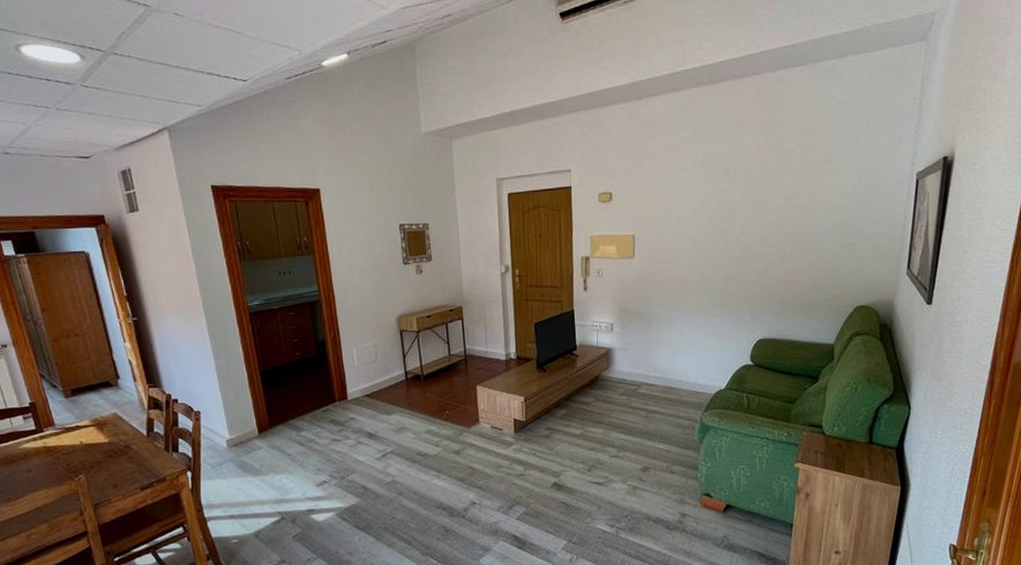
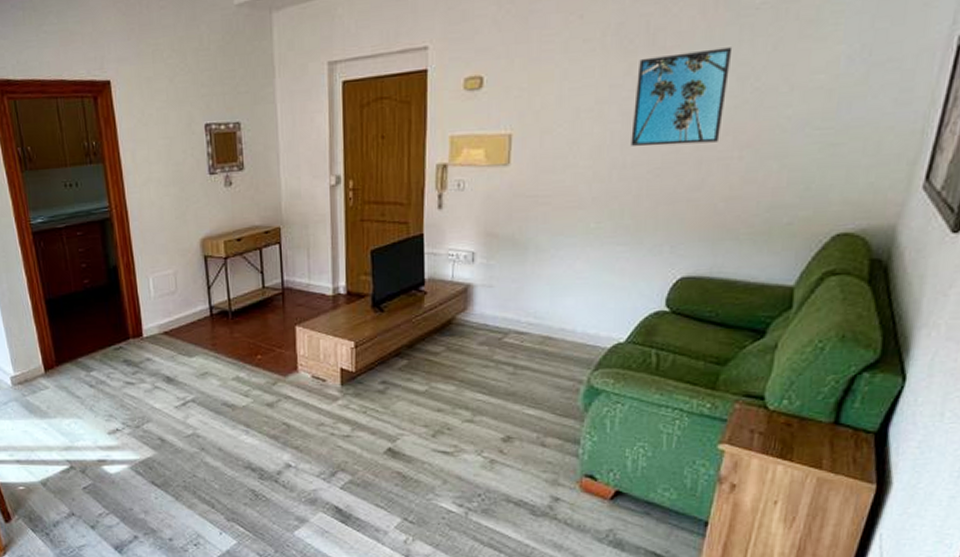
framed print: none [717,176,780,245] -> present [631,47,733,146]

